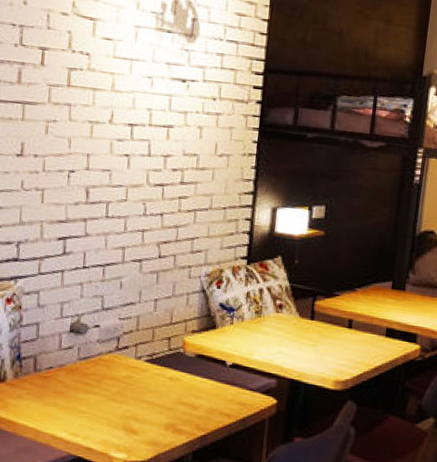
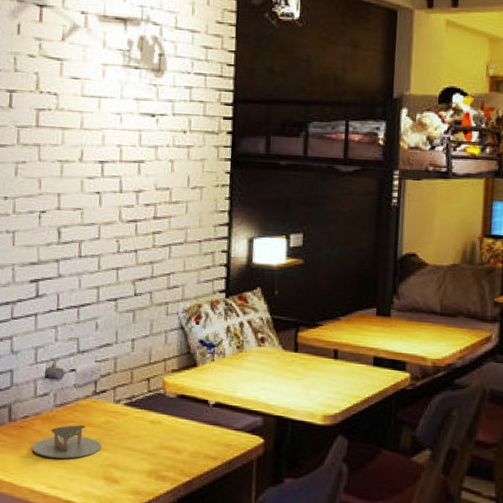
napkin holder: none [55,378,122,410] -> present [32,425,102,459]

